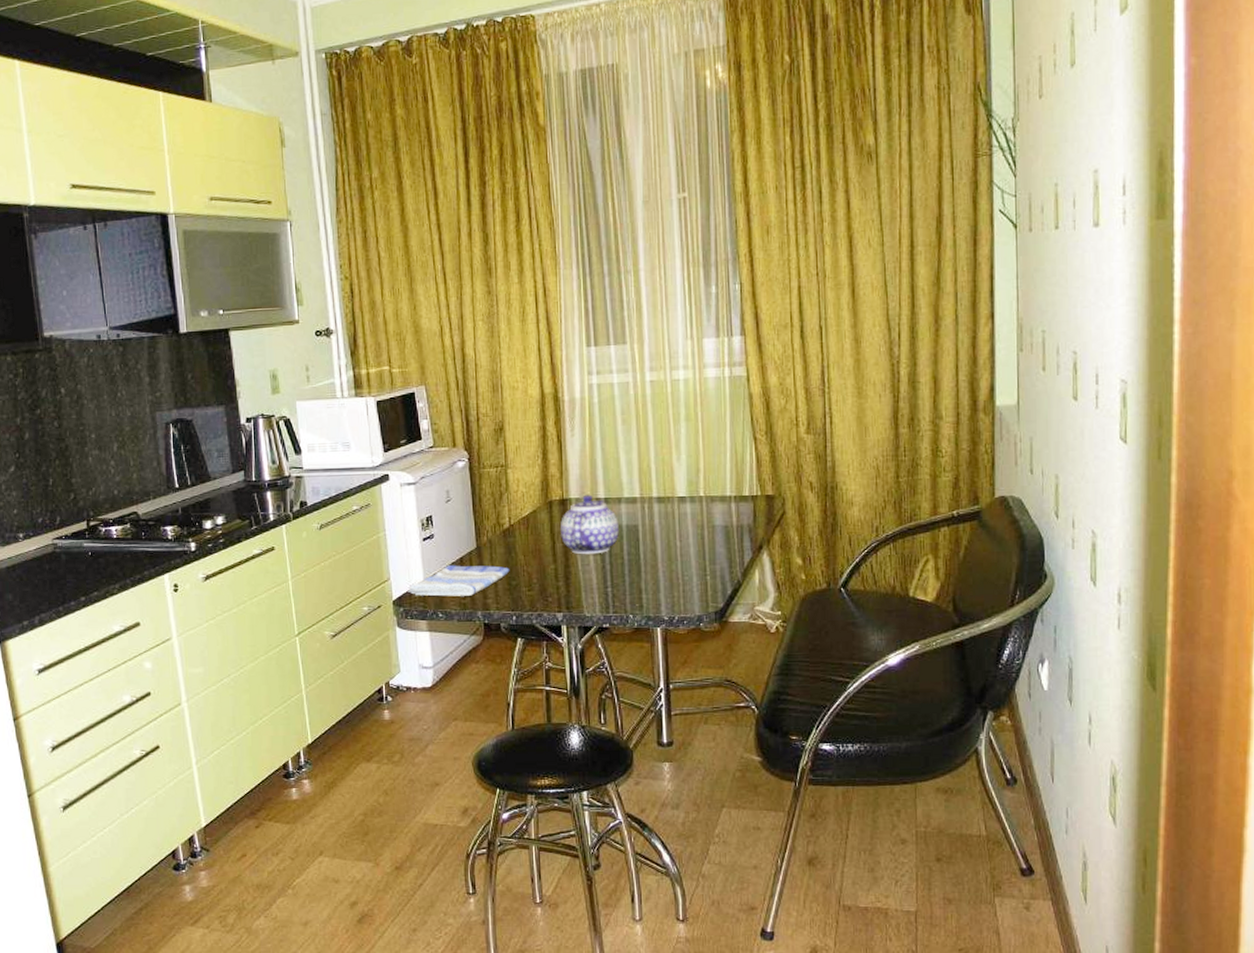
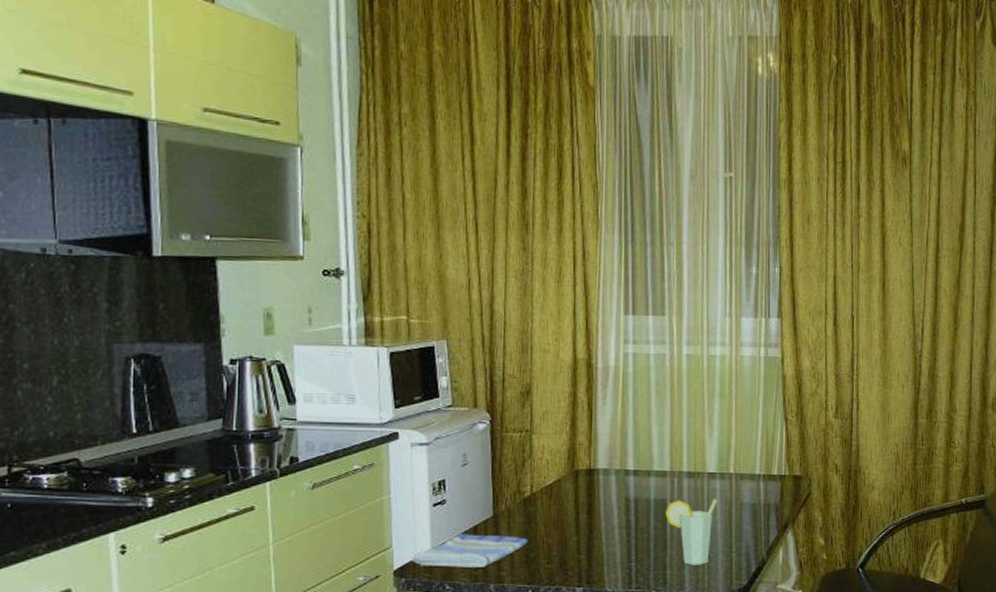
teapot: present [560,494,619,555] -> none [586,465,647,528]
cup: none [638,523,689,589] -> present [665,499,718,565]

